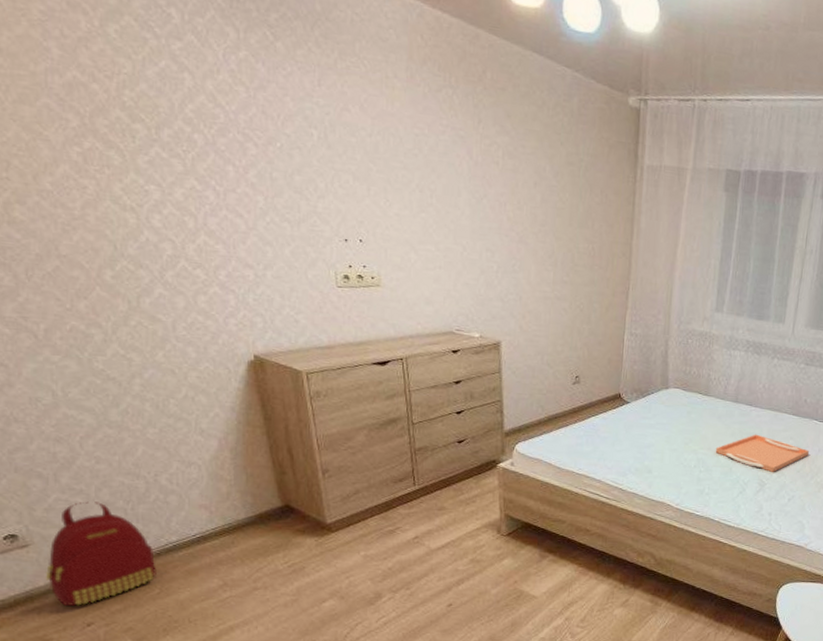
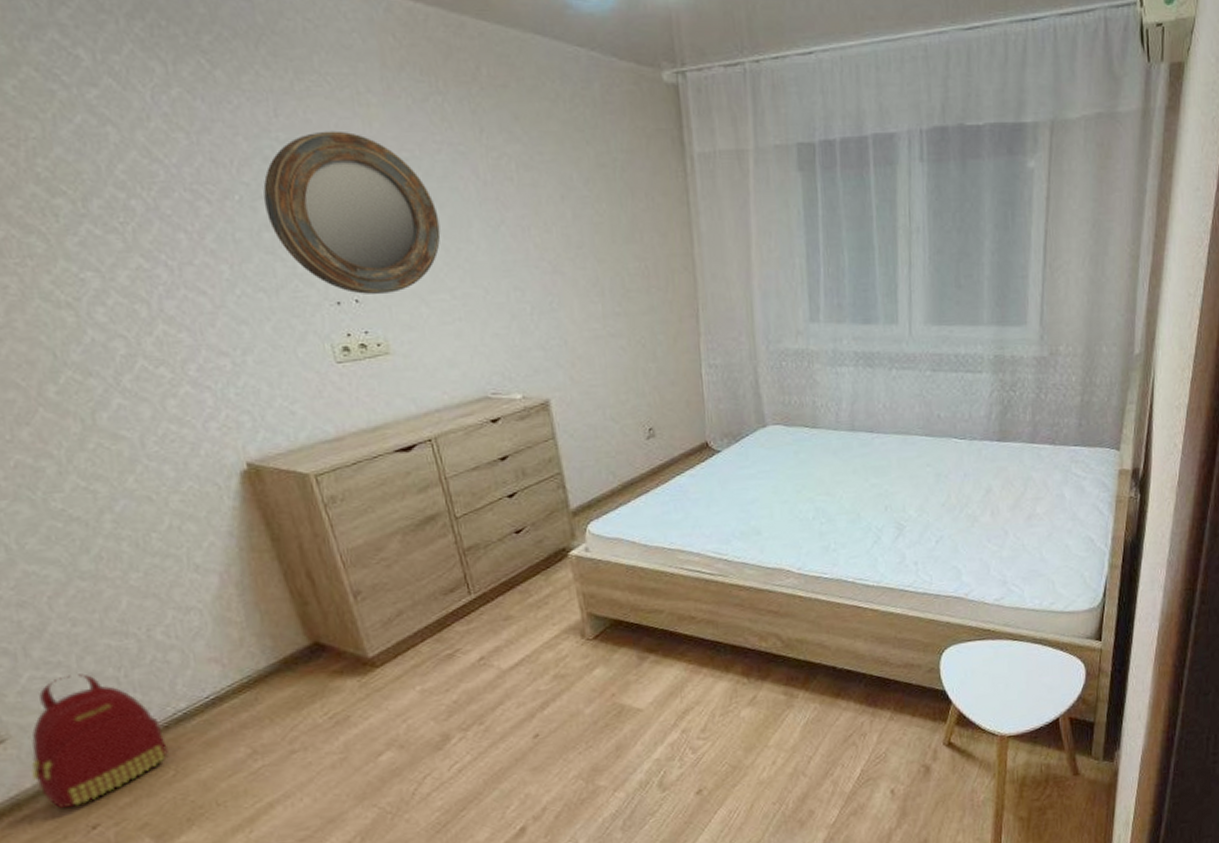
home mirror: none [300,103,436,239] -> present [263,130,441,294]
serving tray: present [715,434,810,472] -> none [836,466,954,511]

